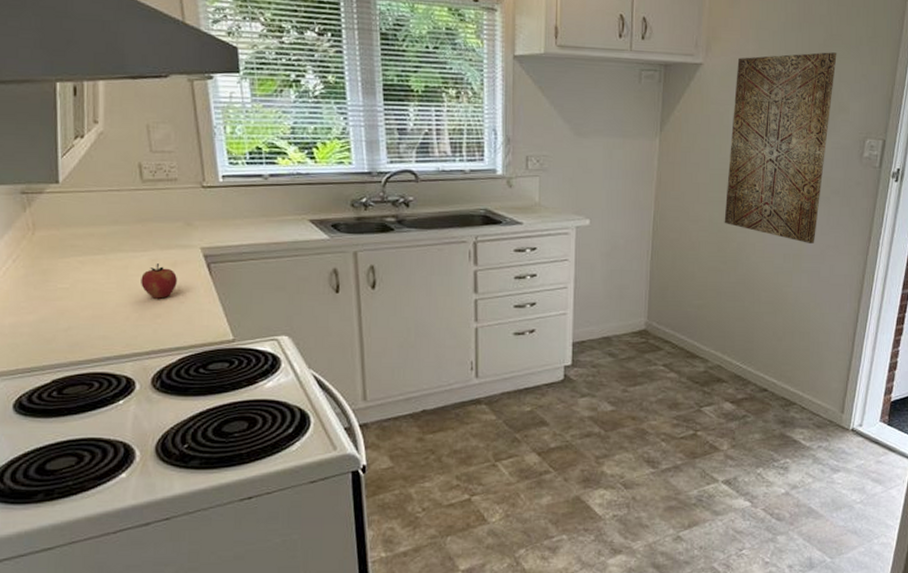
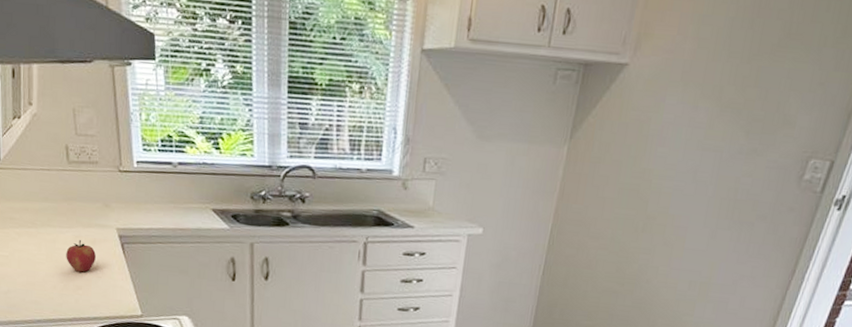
wall art: present [724,52,837,243] -> none [627,54,793,272]

